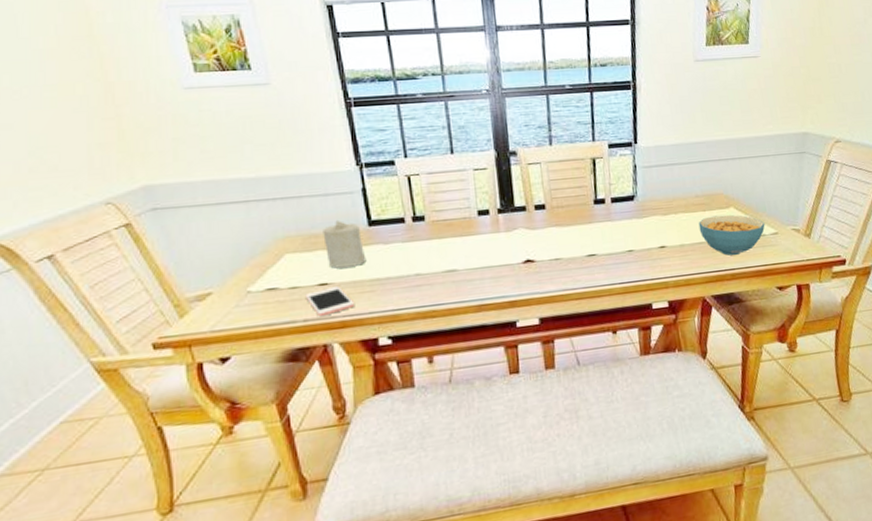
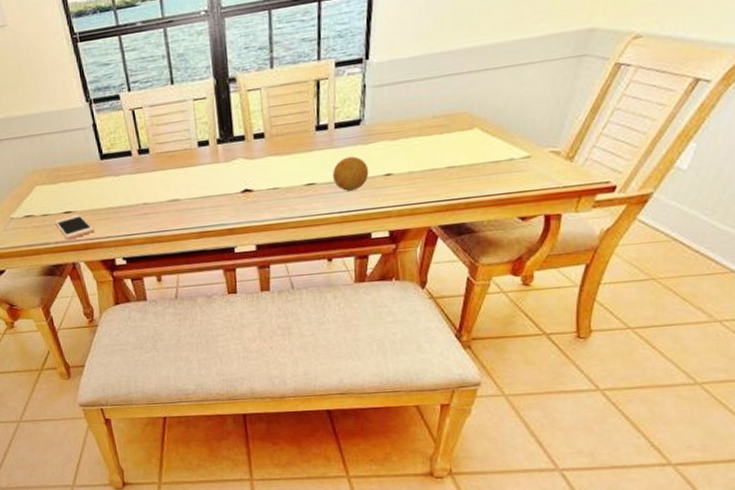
candle: present [323,219,367,269] -> none [63,154,101,199]
fruit: none [612,229,646,262] -> present [333,156,369,191]
cereal bowl: present [698,214,765,256] -> none [433,136,516,183]

